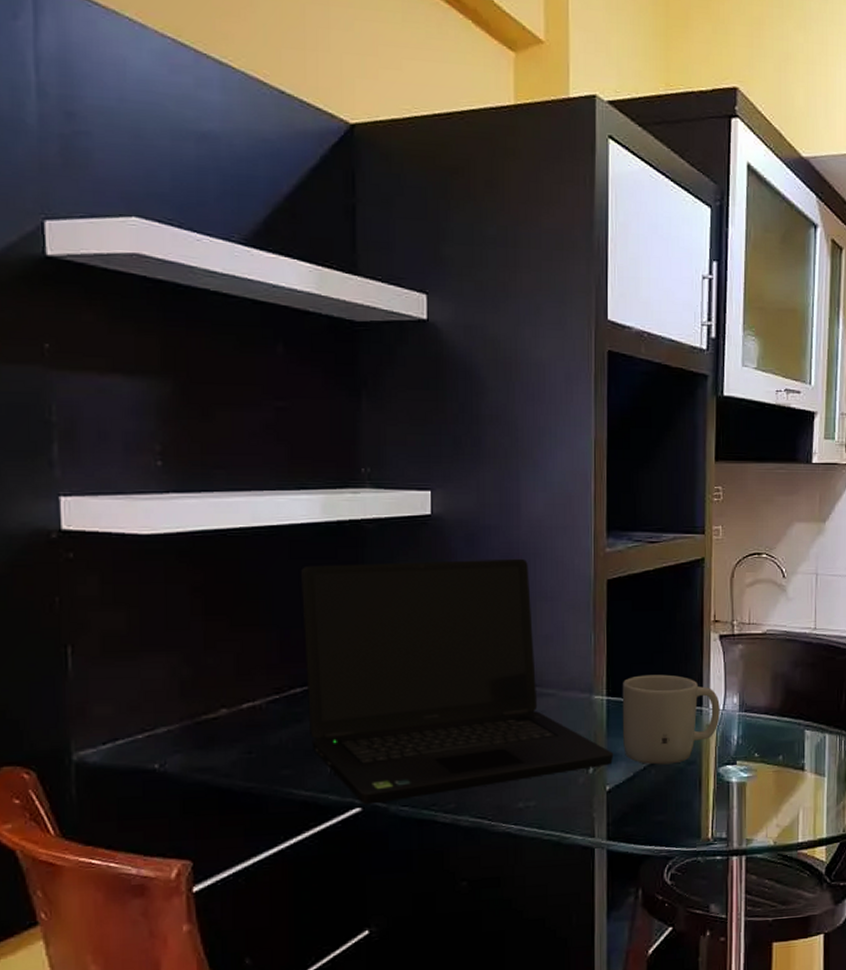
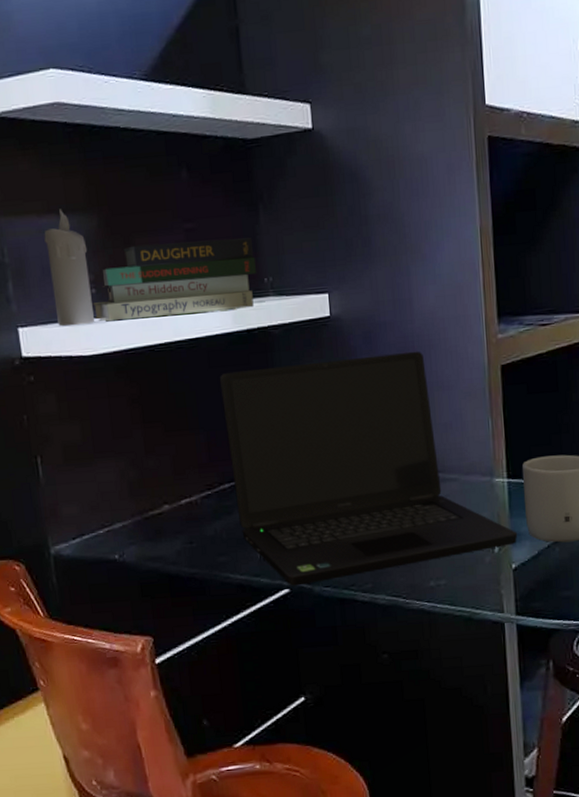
candle: none [104,369,157,500] -> present [44,209,94,327]
books: none [156,418,354,499] -> present [92,238,257,322]

